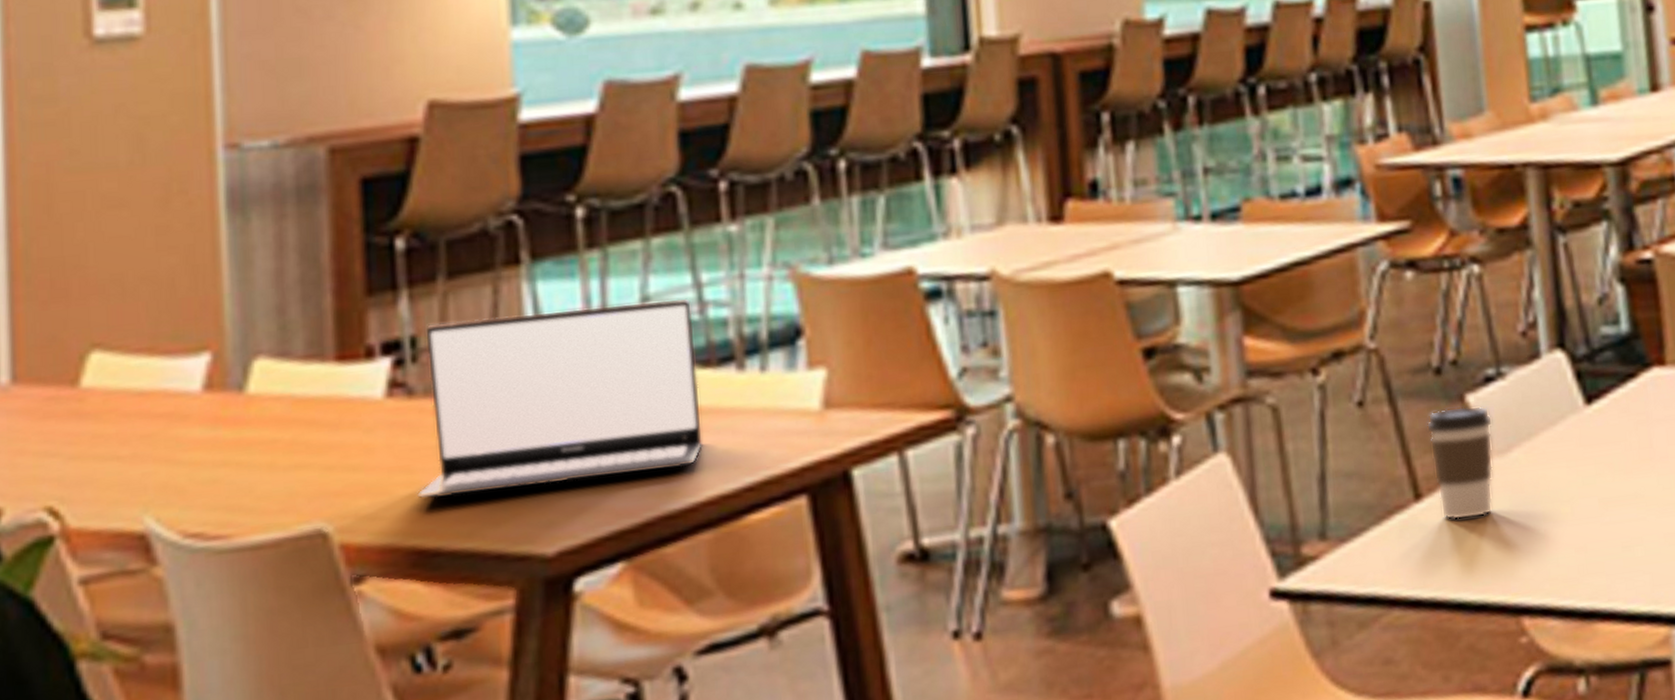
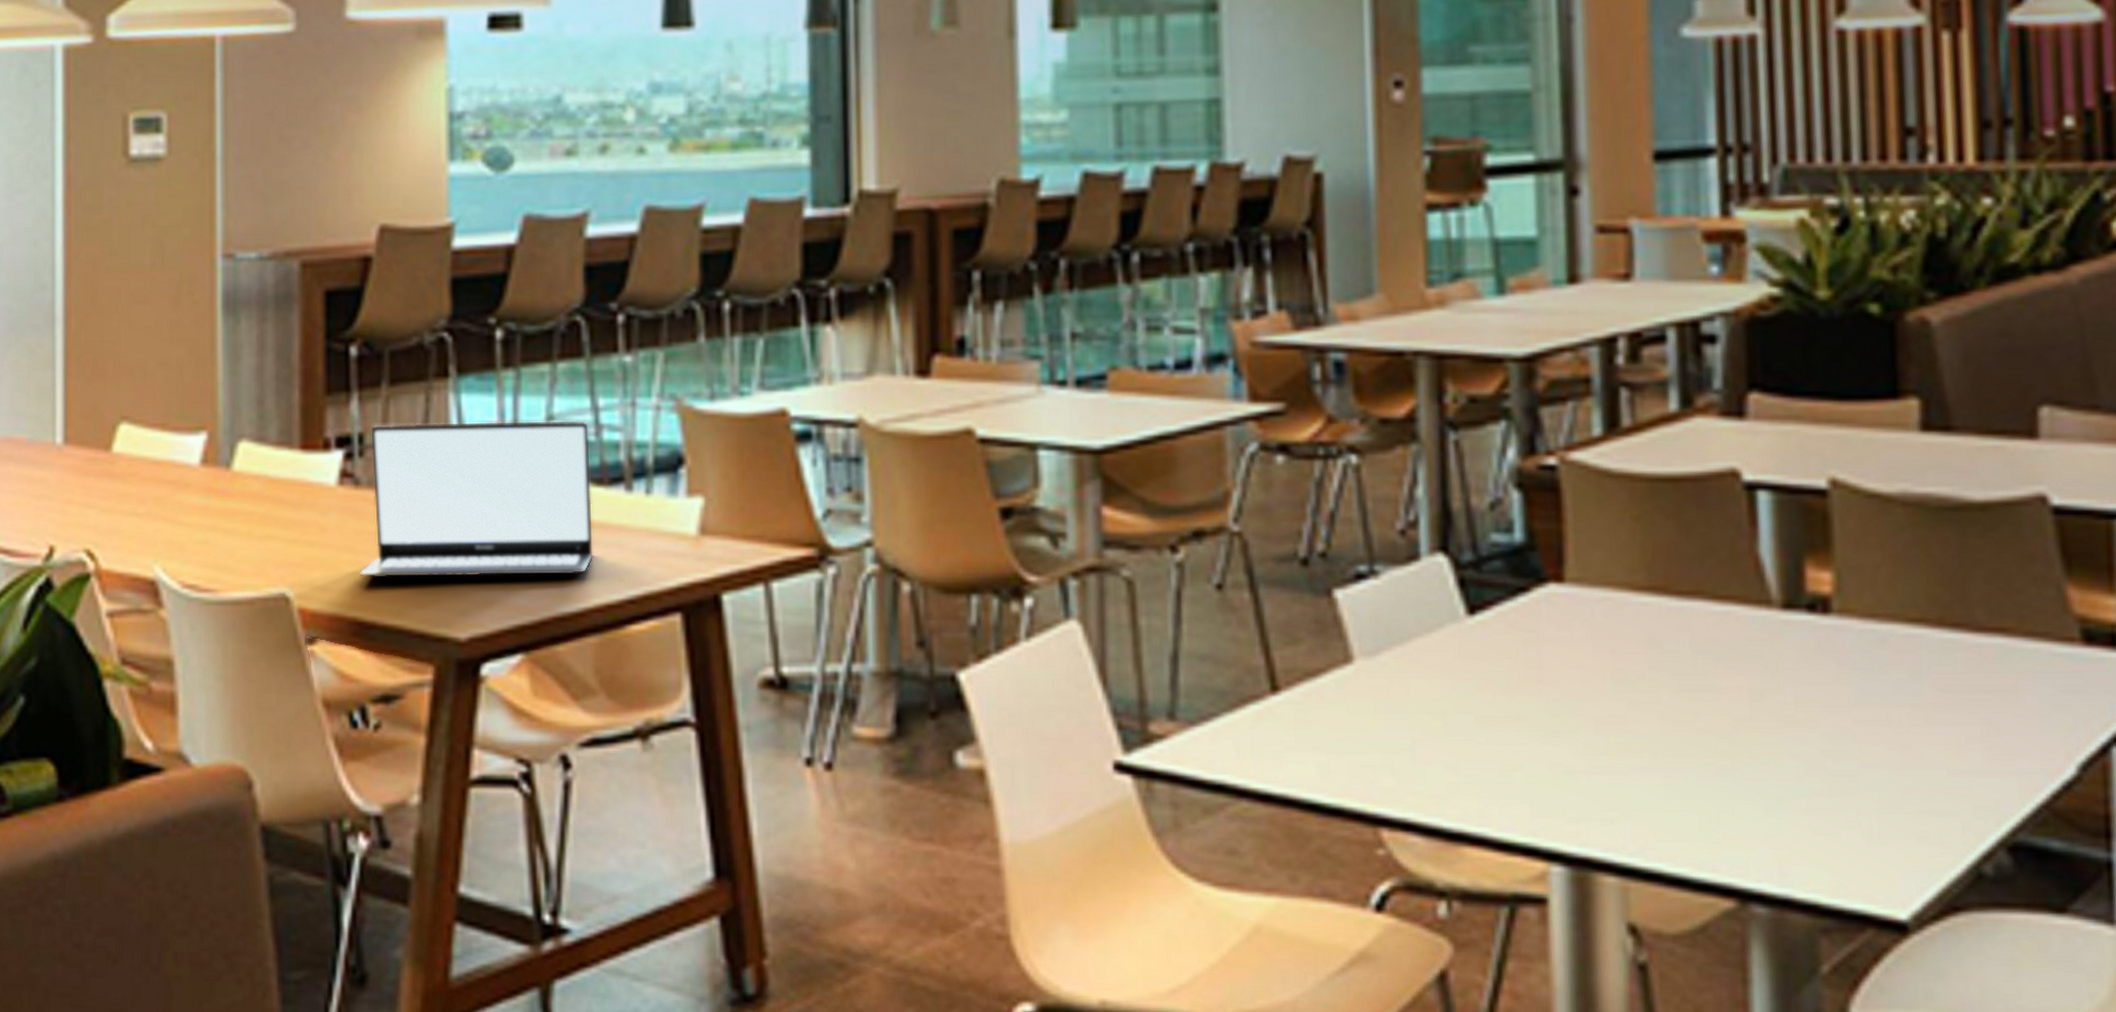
coffee cup: present [1426,405,1494,520] -> none [1288,601,1362,719]

